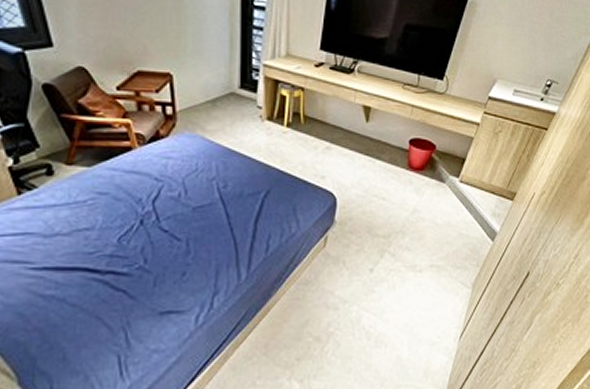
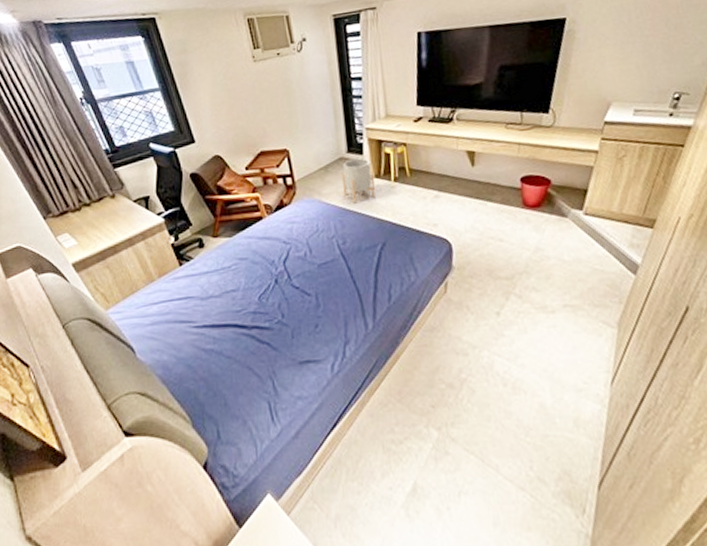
planter: none [230,96,267,144] -> present [341,158,375,202]

